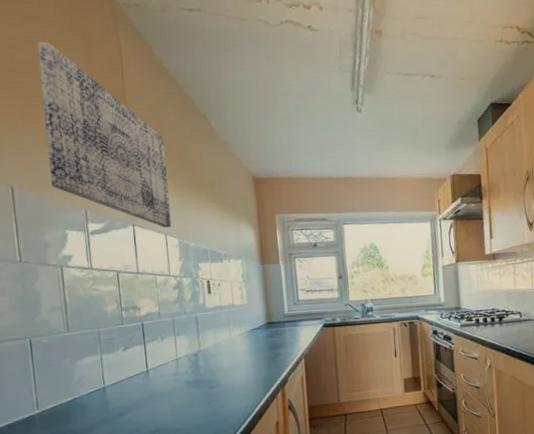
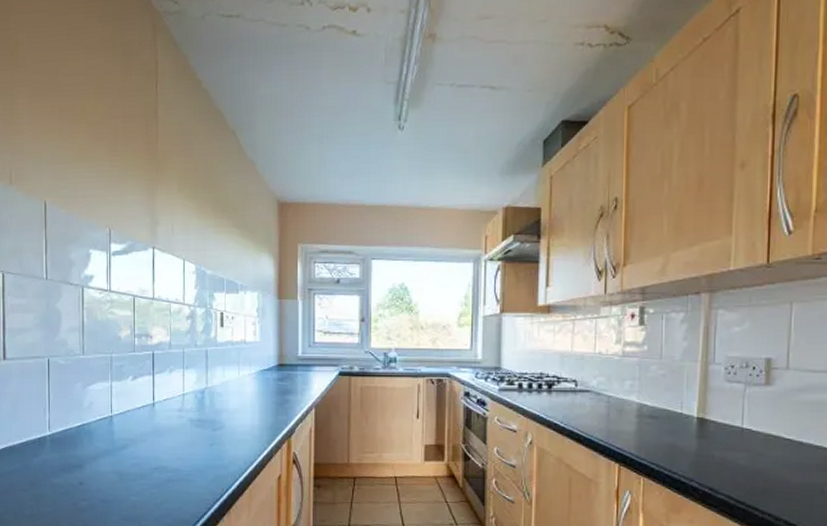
wall art: present [37,41,172,228] -> none [79,53,191,253]

